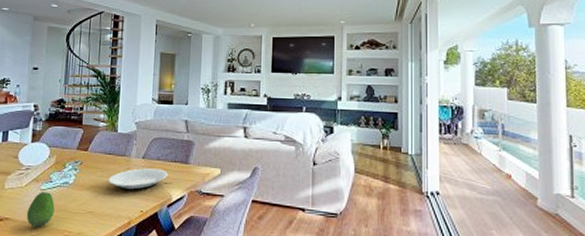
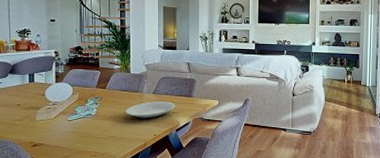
fruit: present [27,192,55,227] -> none [58,122,81,150]

